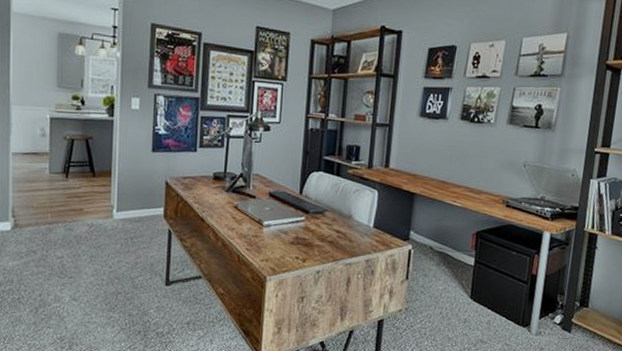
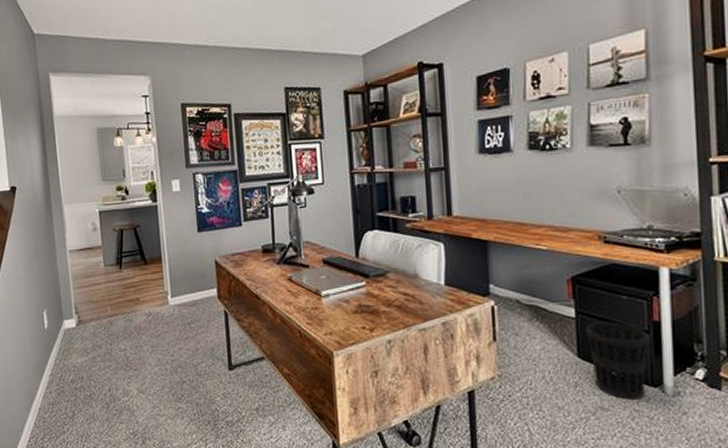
wastebasket: none [479,271,527,336] -> present [585,321,650,399]

